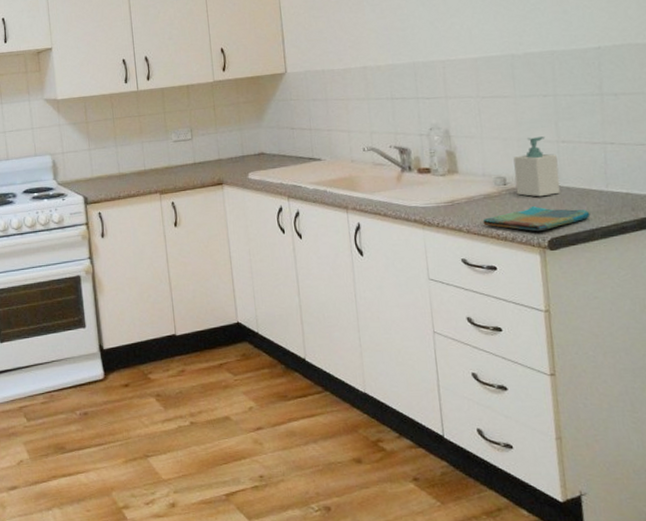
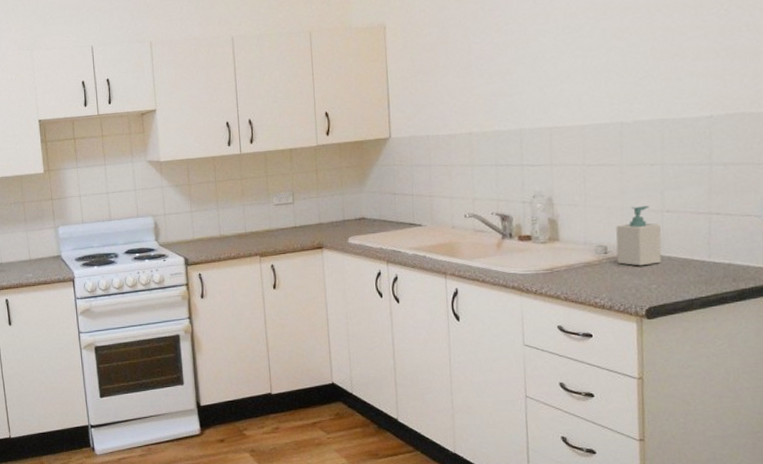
dish towel: present [482,205,590,232] -> none [581,274,690,301]

